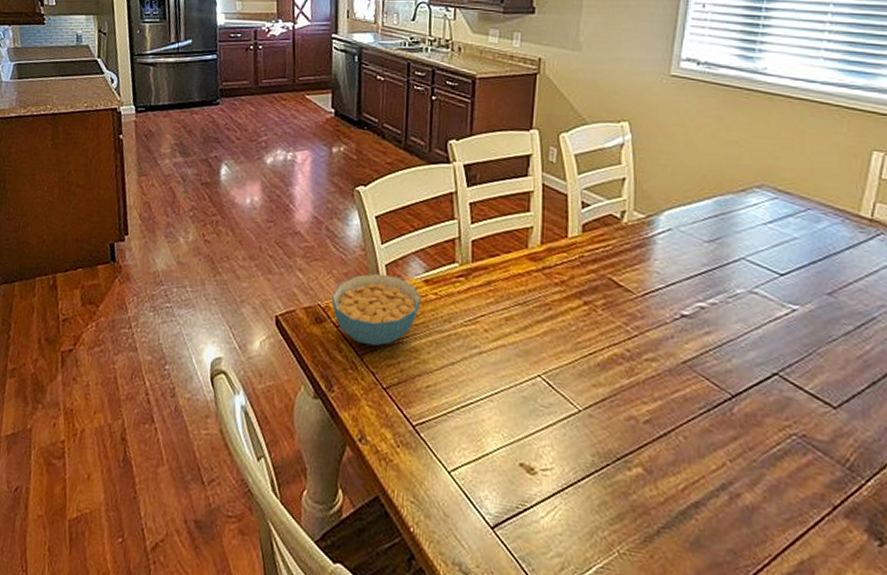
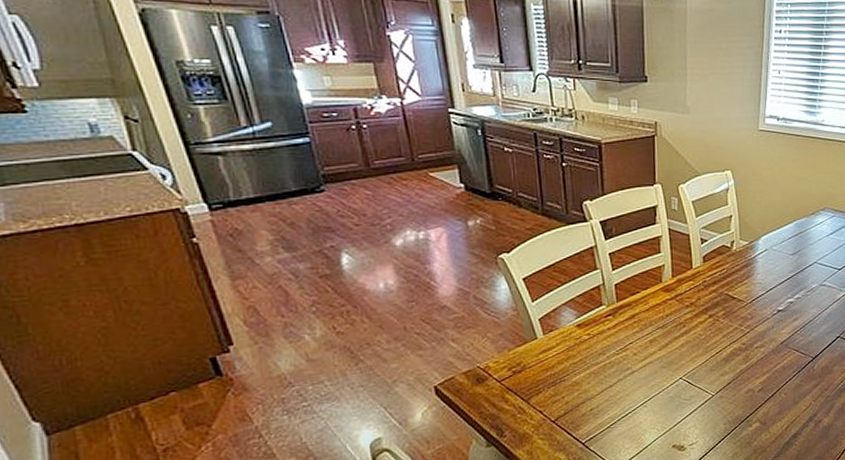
cereal bowl: present [331,273,421,346] -> none [490,327,576,390]

